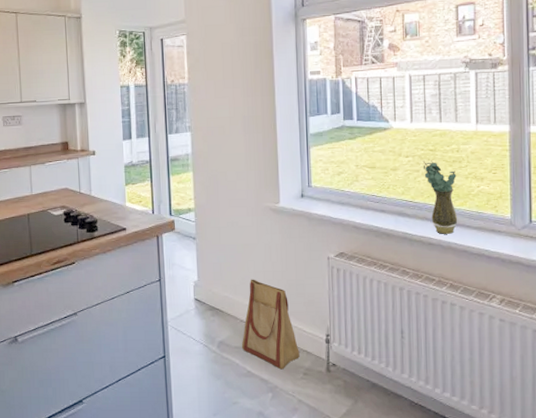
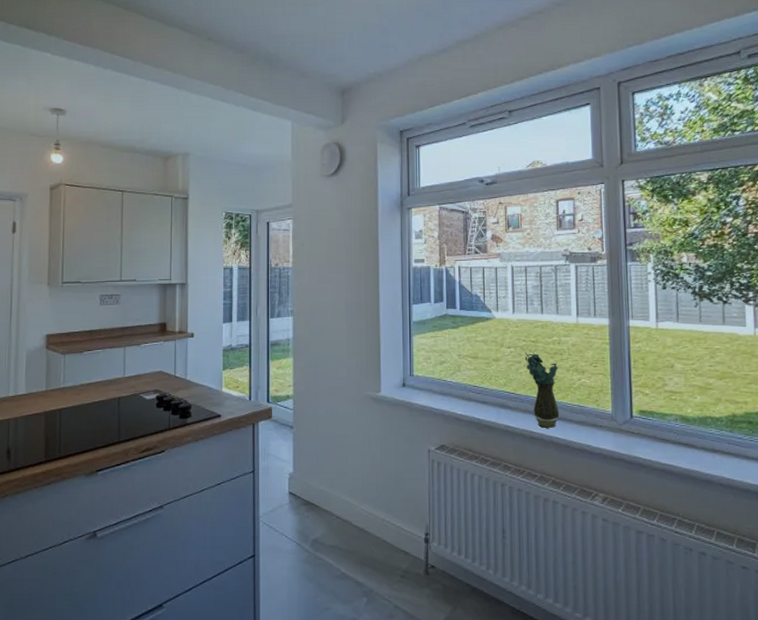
shopping bag: present [241,279,300,370] -> none [336,472,397,571]

